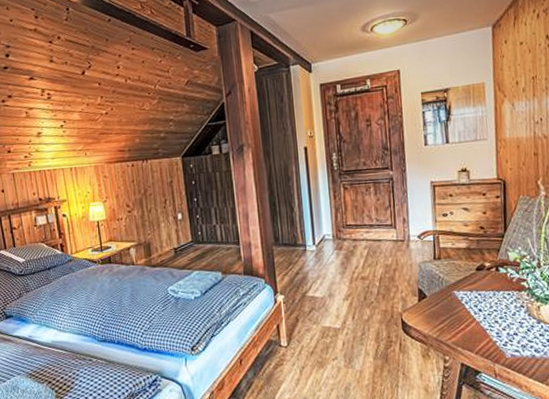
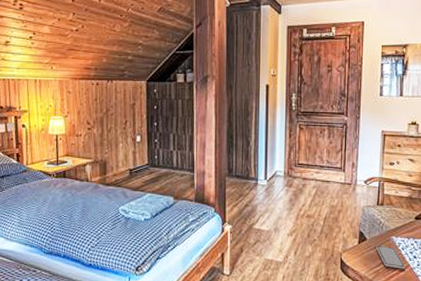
smartphone: none [438,301,471,324] -> present [376,246,406,269]

